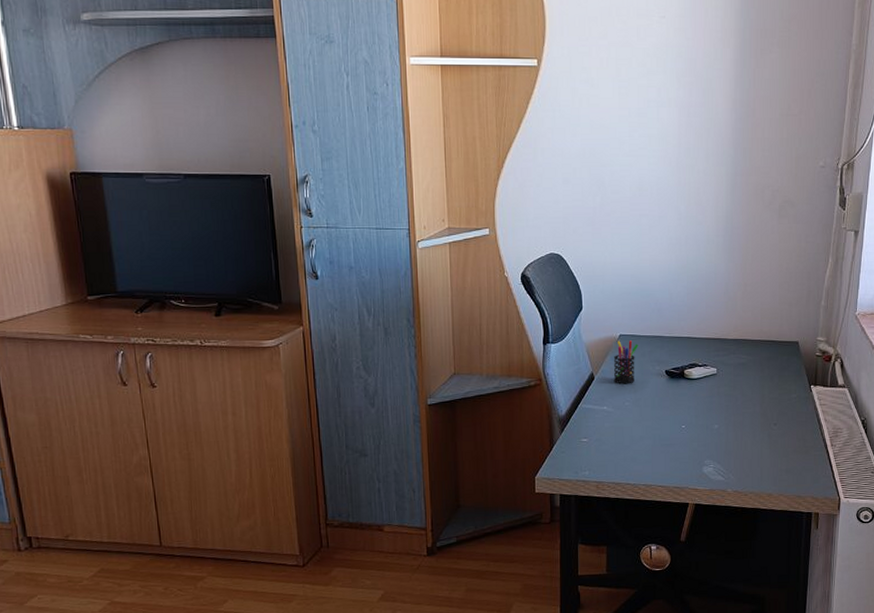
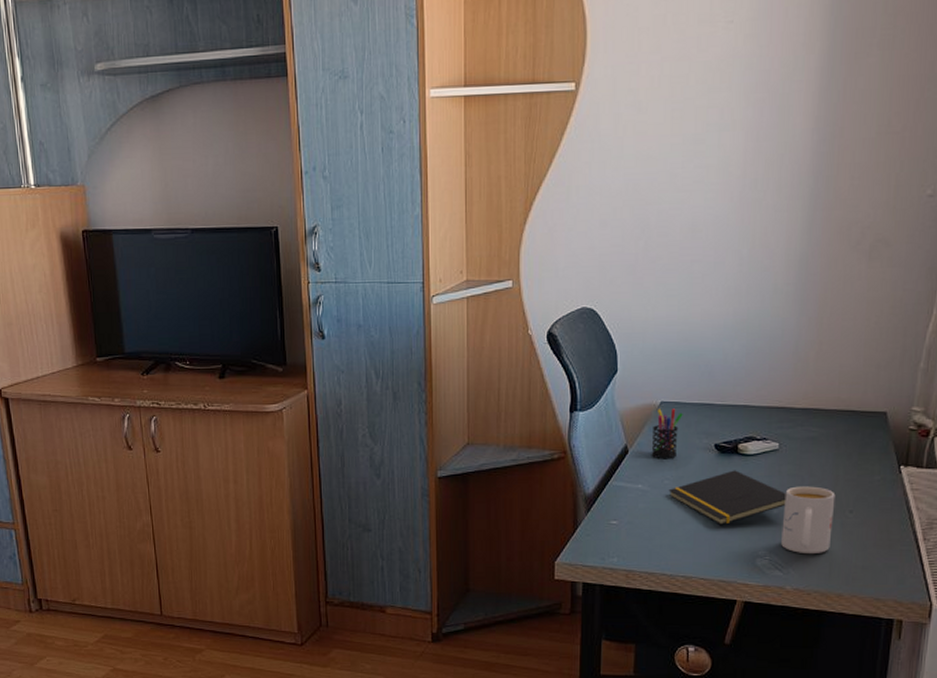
notepad: none [629,392,724,439] -> present [668,470,786,525]
mug: none [722,404,763,462] -> present [781,486,836,555]

